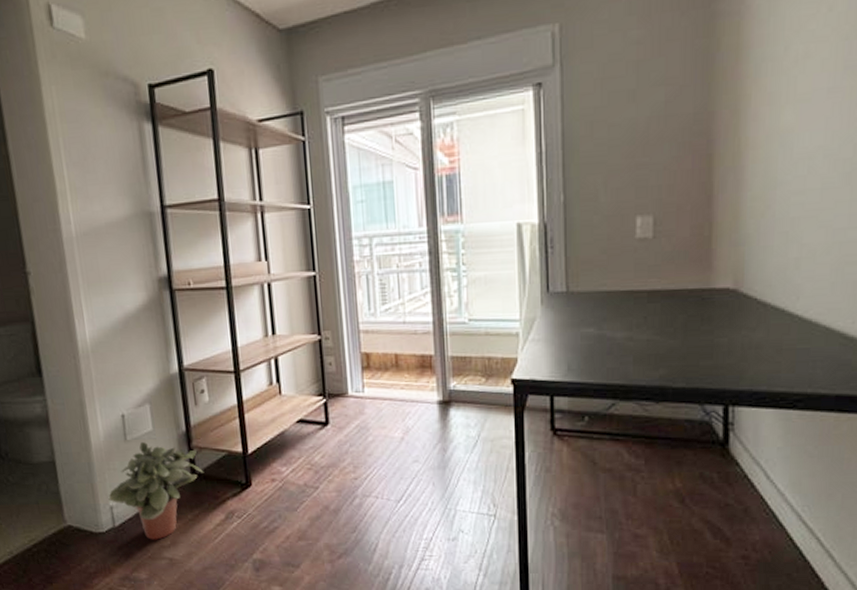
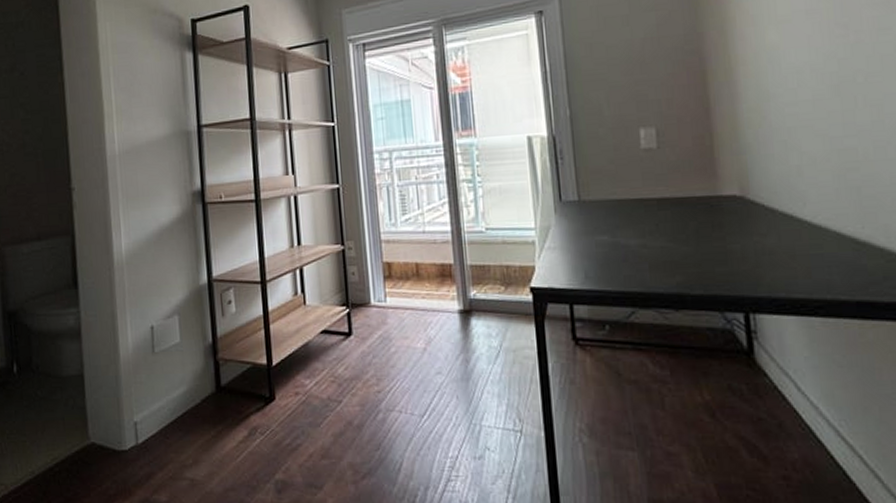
potted plant: present [108,442,204,540] -> none [133,354,229,459]

